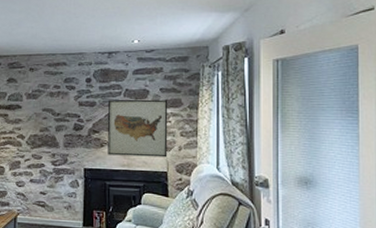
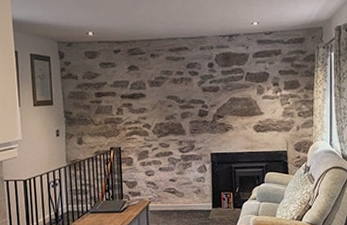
wall art: present [108,99,168,158] -> none [231,82,287,139]

